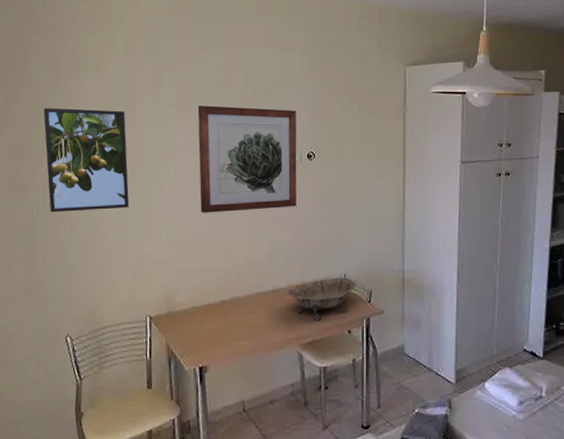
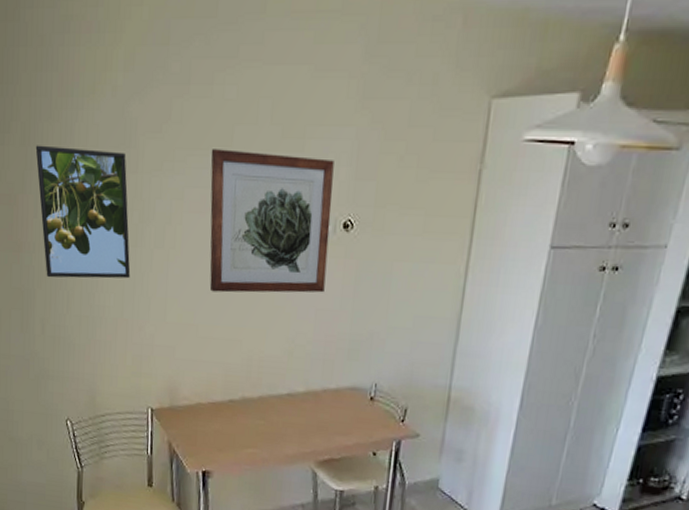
decorative bowl: present [288,277,356,321] -> none [306,387,389,436]

